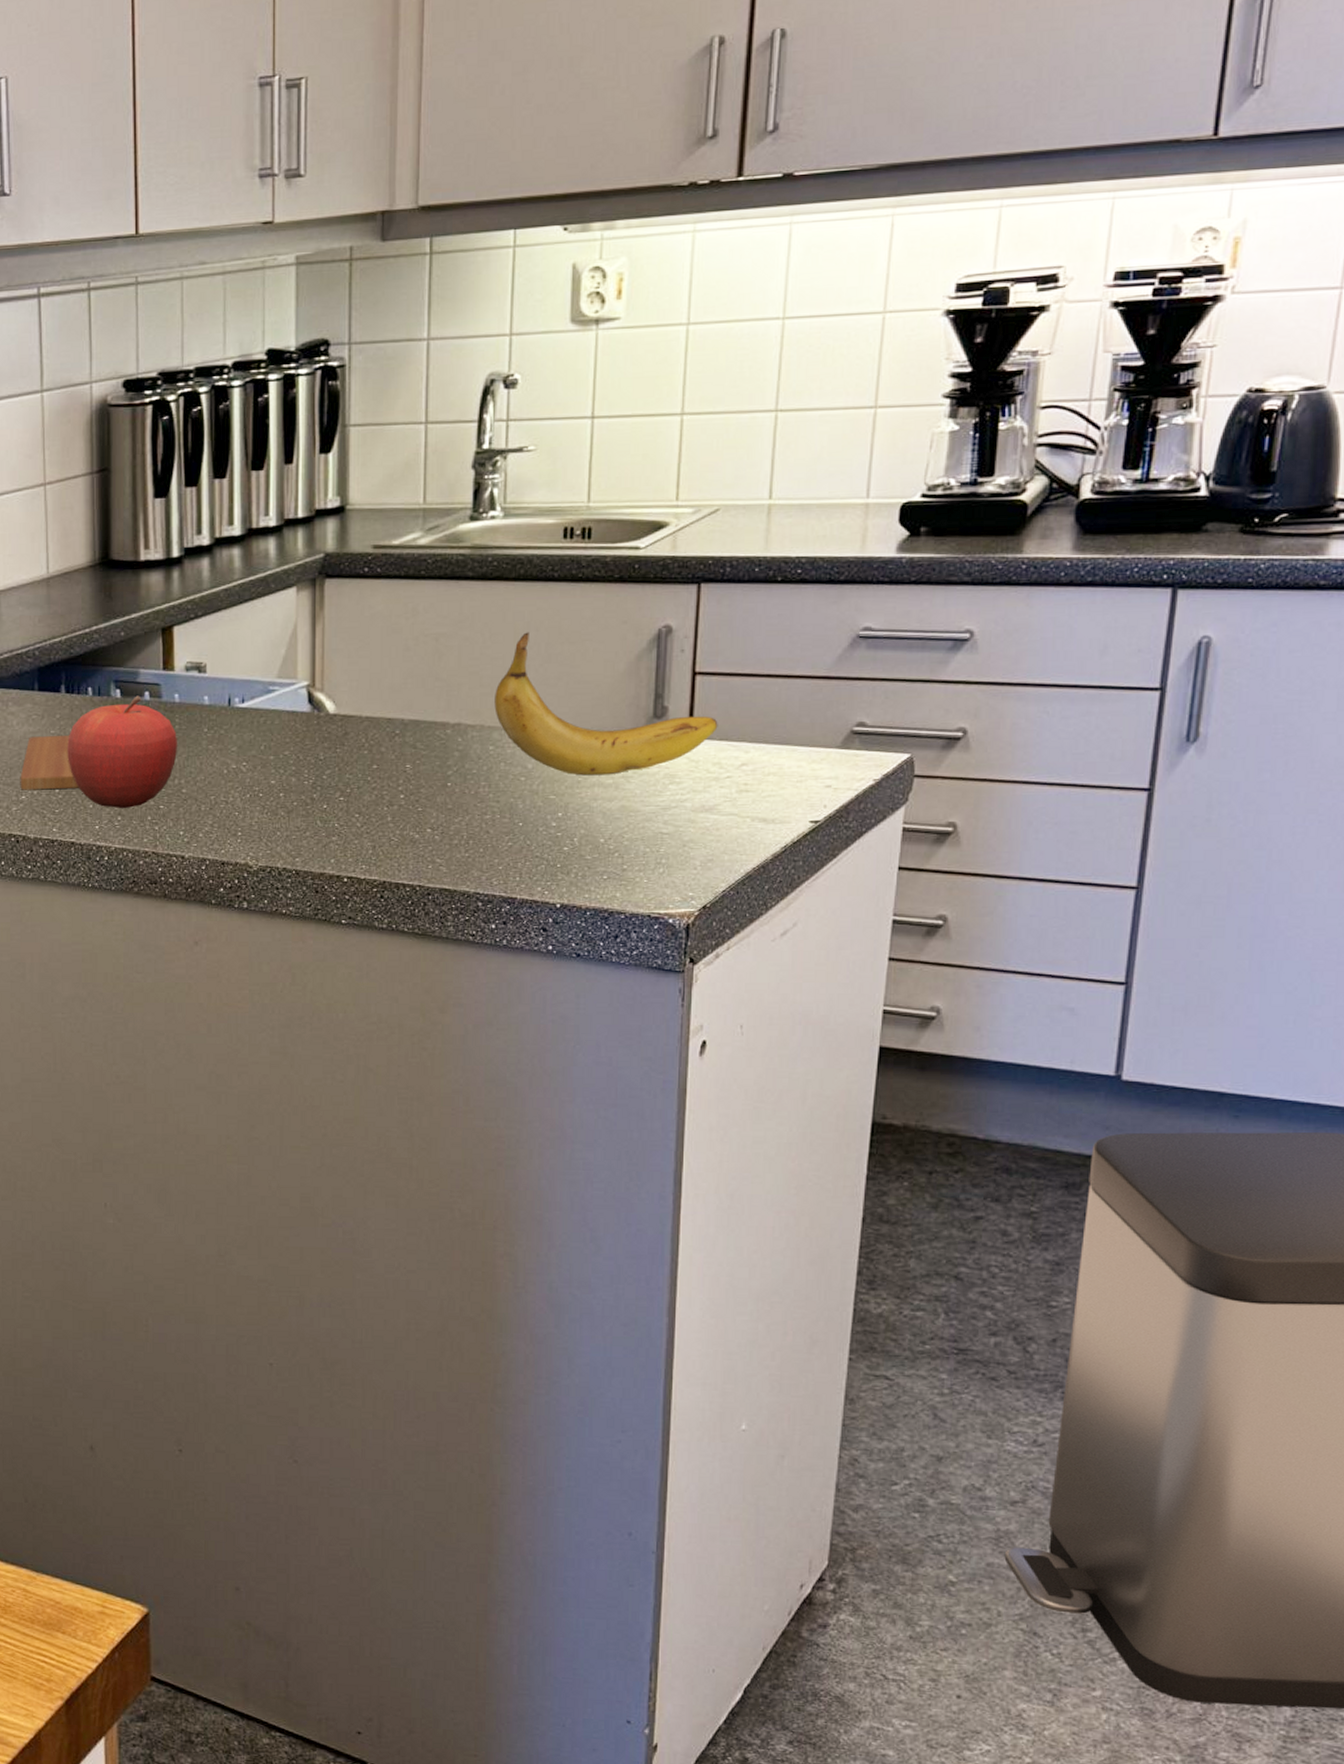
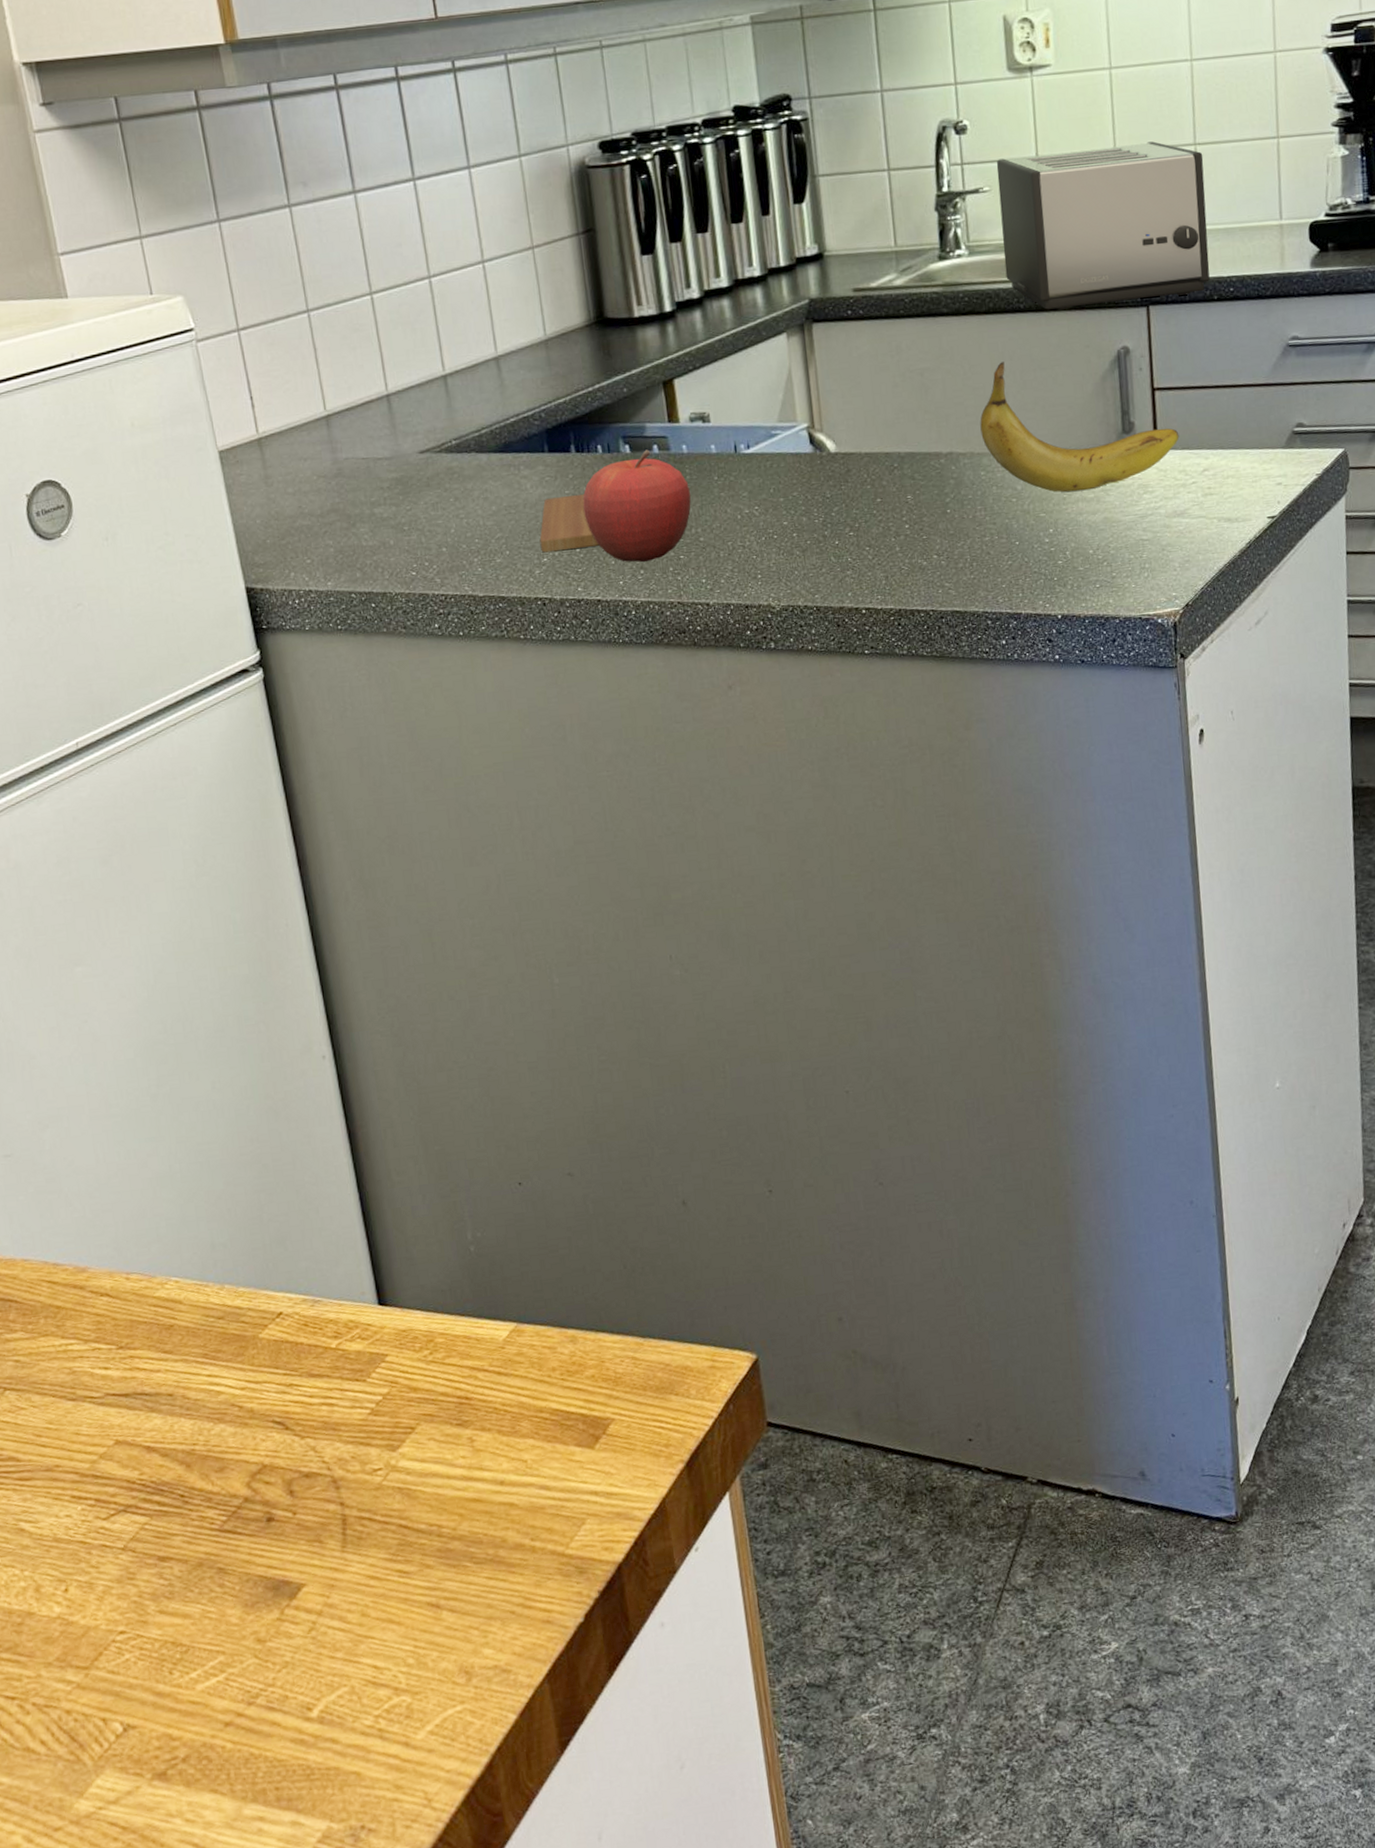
toaster: none [542,405,784,581] -> present [996,141,1210,310]

